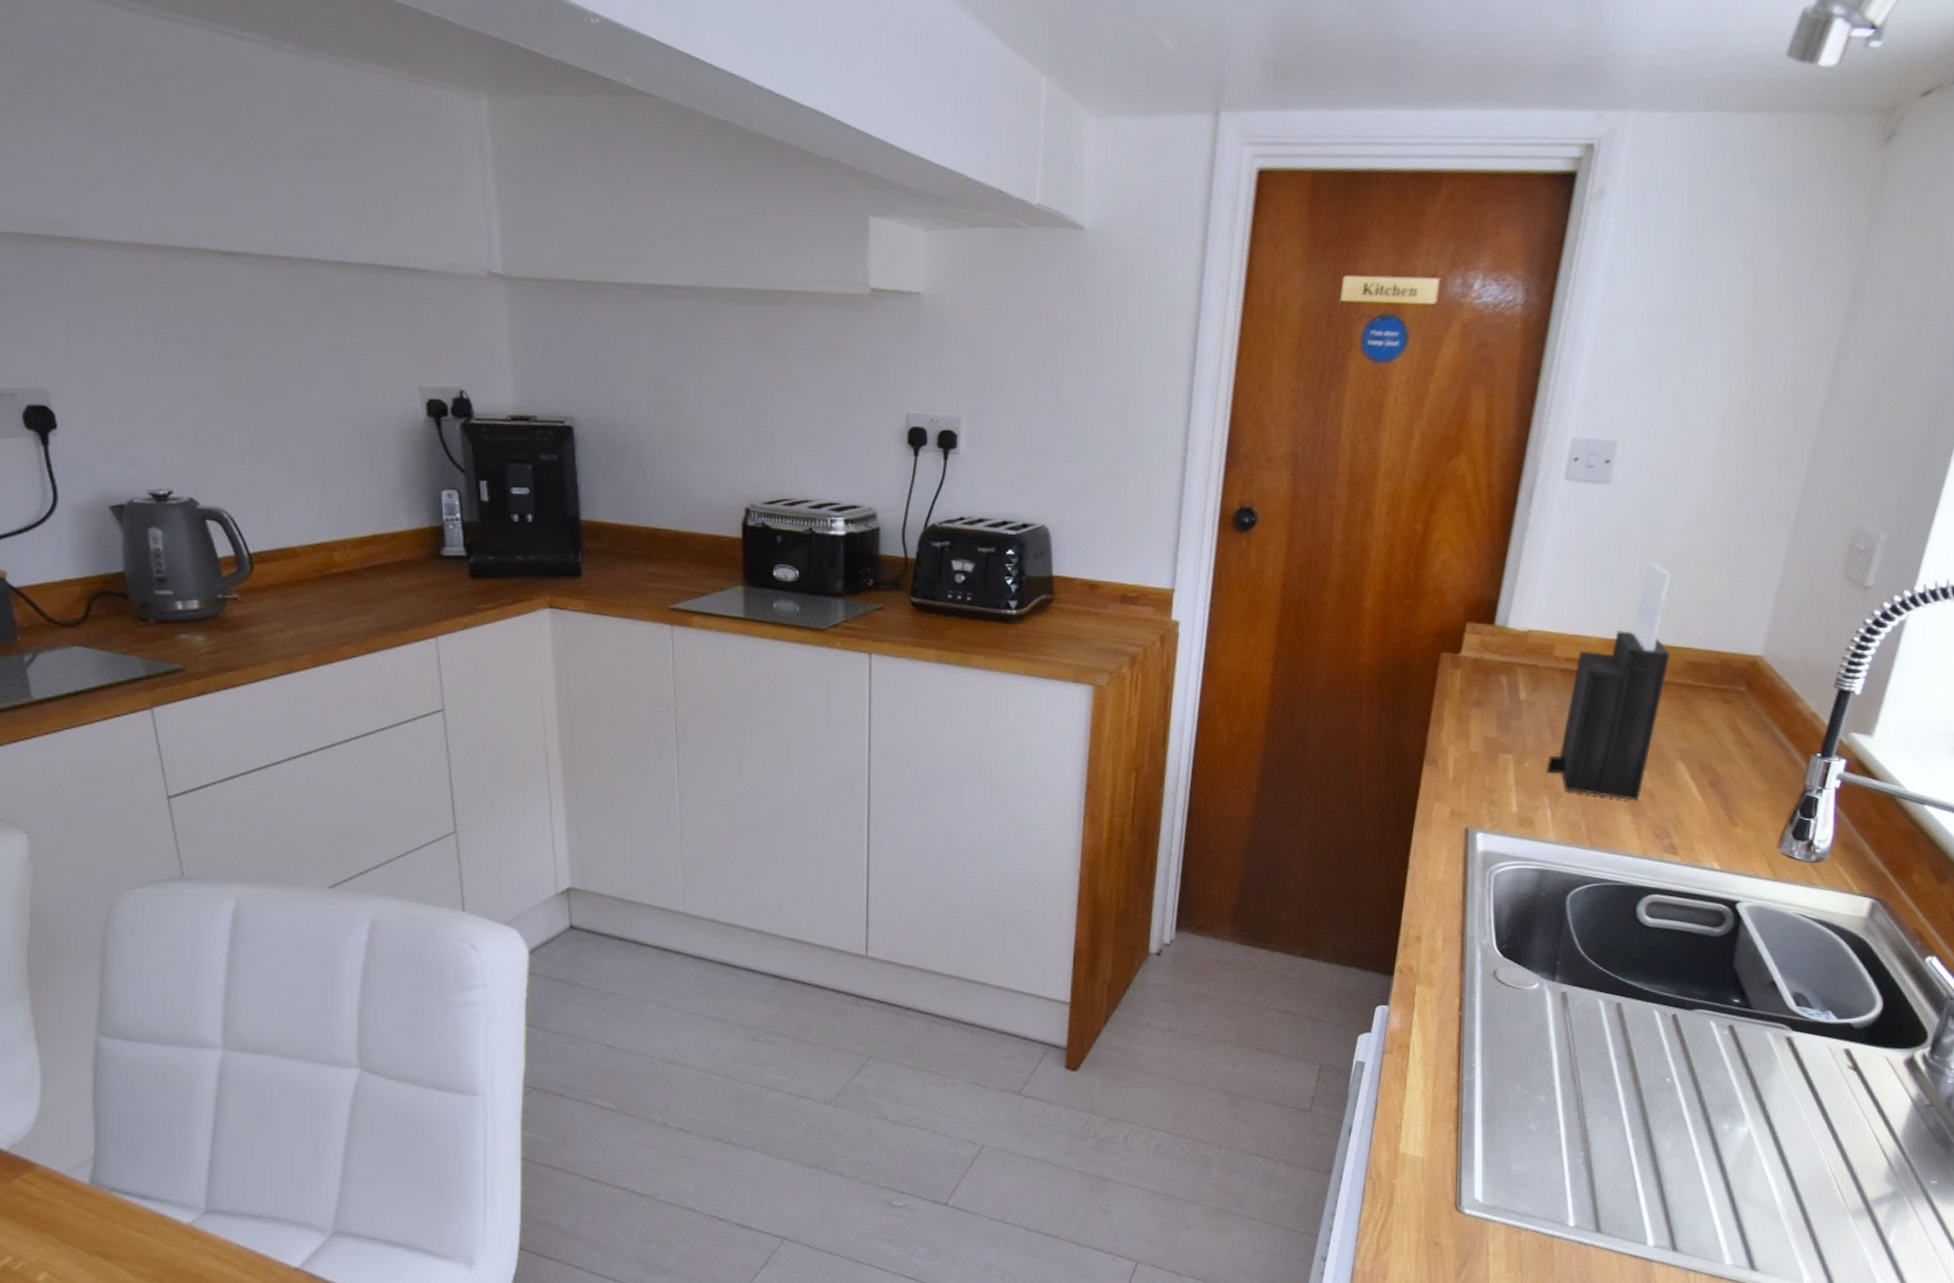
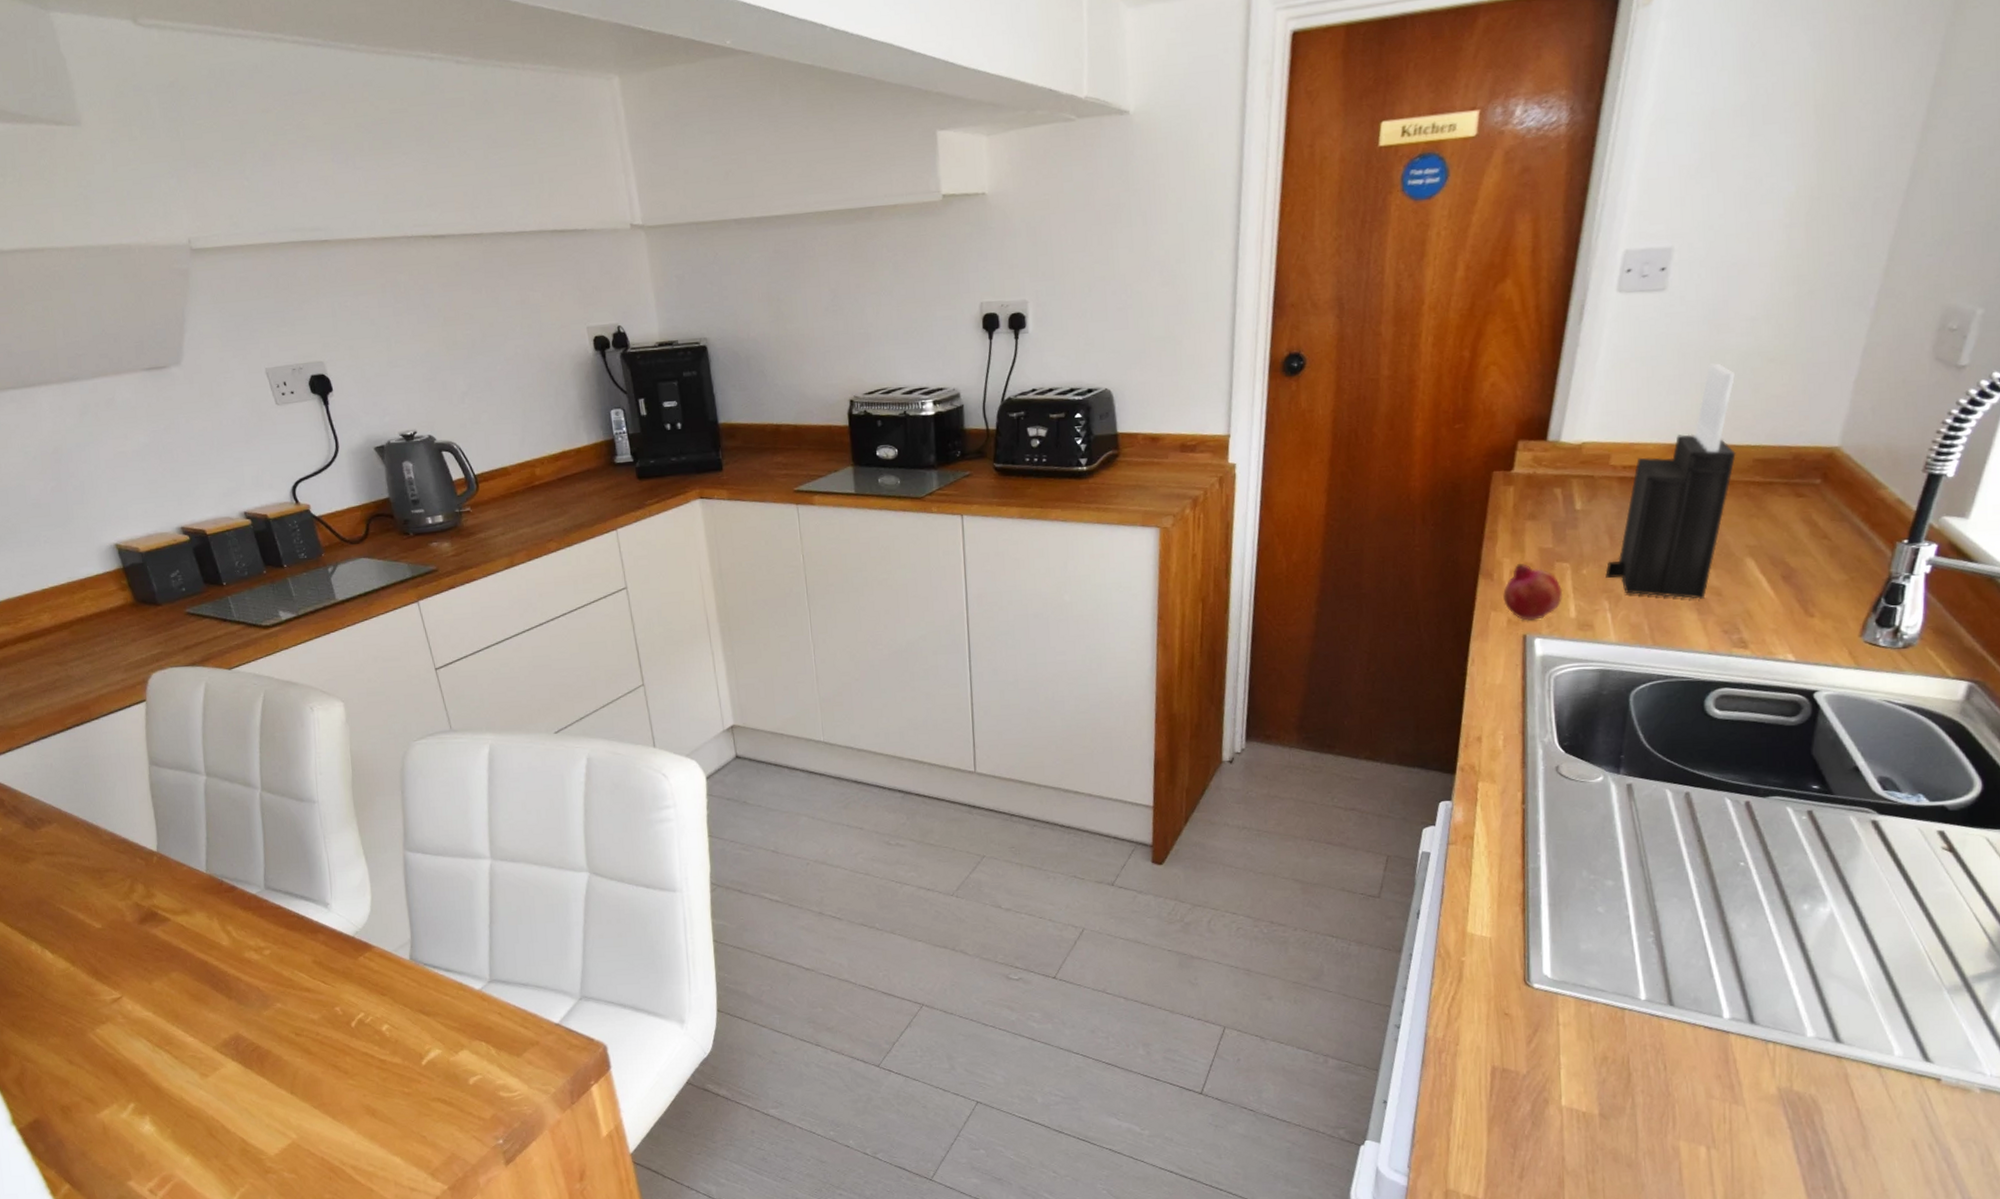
fruit: none [1447,752,1506,813] -> present [1503,564,1563,621]

